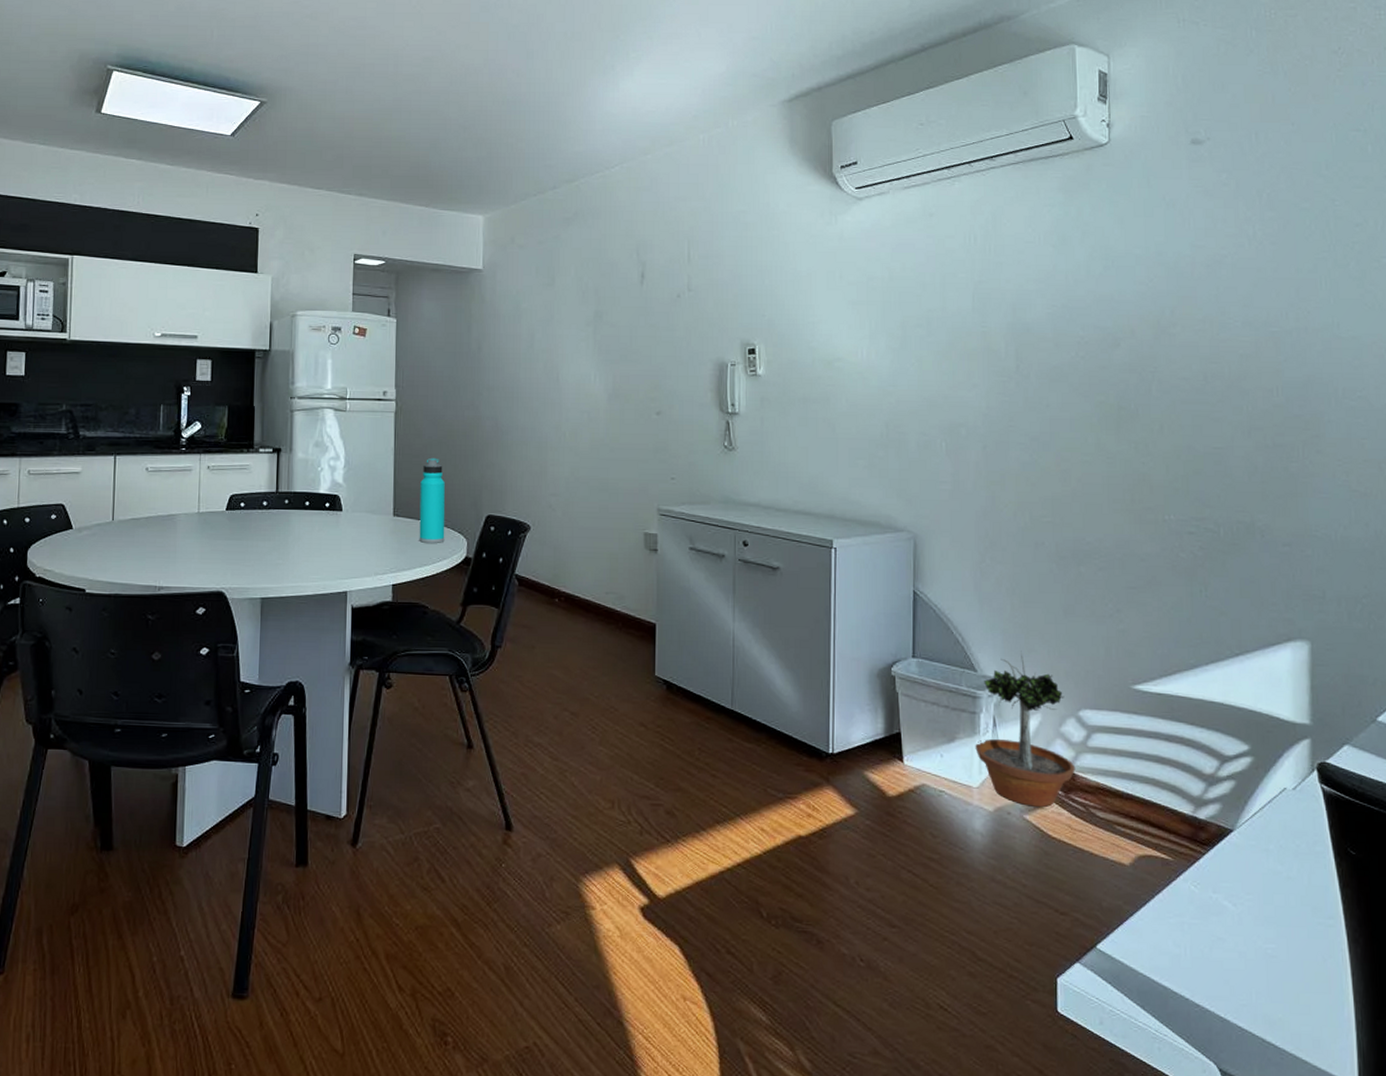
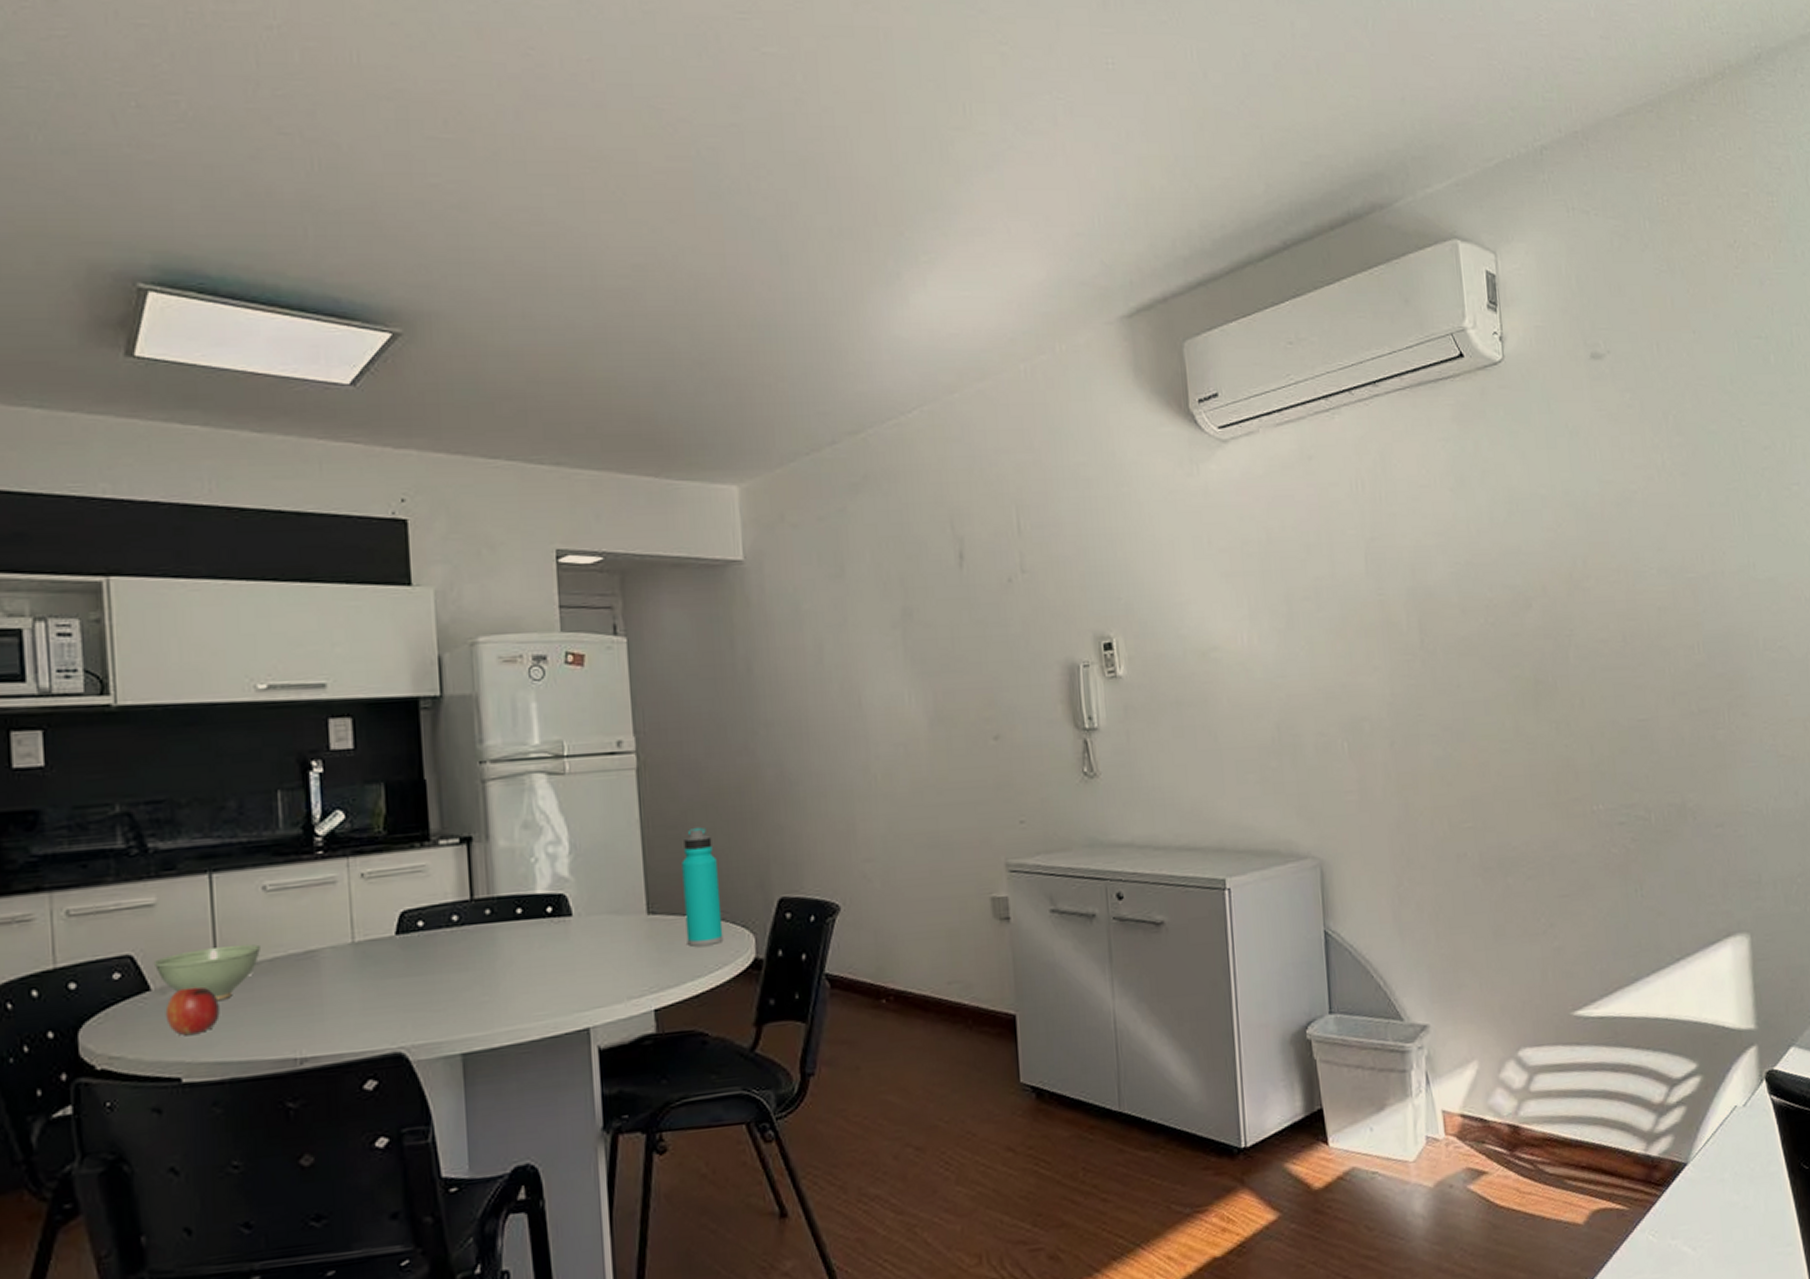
bowl: none [76,505,141,541] -> present [153,944,260,1001]
fruit: none [80,530,113,561] -> present [165,986,220,1035]
potted tree: present [975,651,1076,807] -> none [1408,988,1520,1174]

